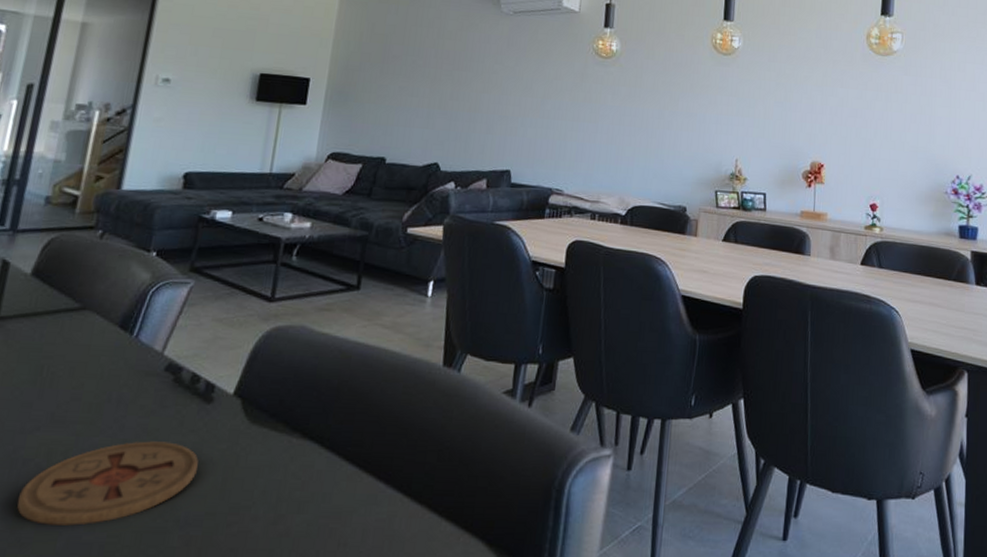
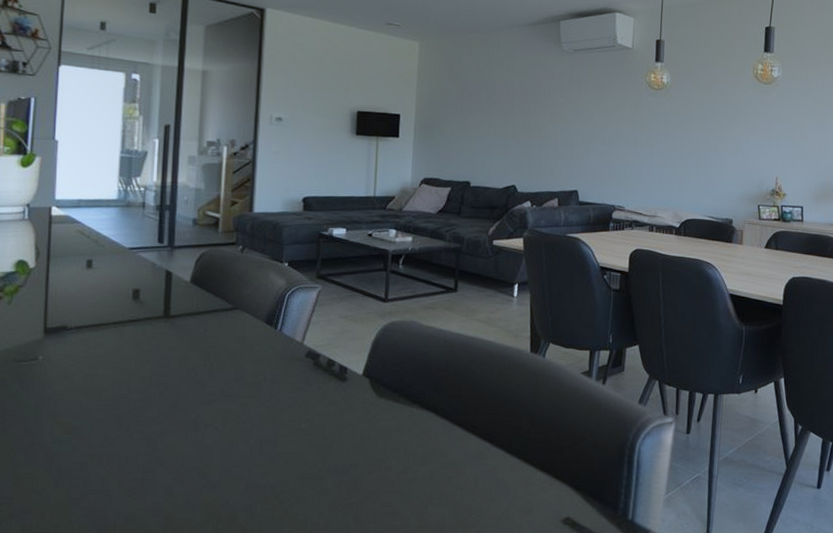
coaster: present [17,441,199,526] -> none [205,410,340,473]

